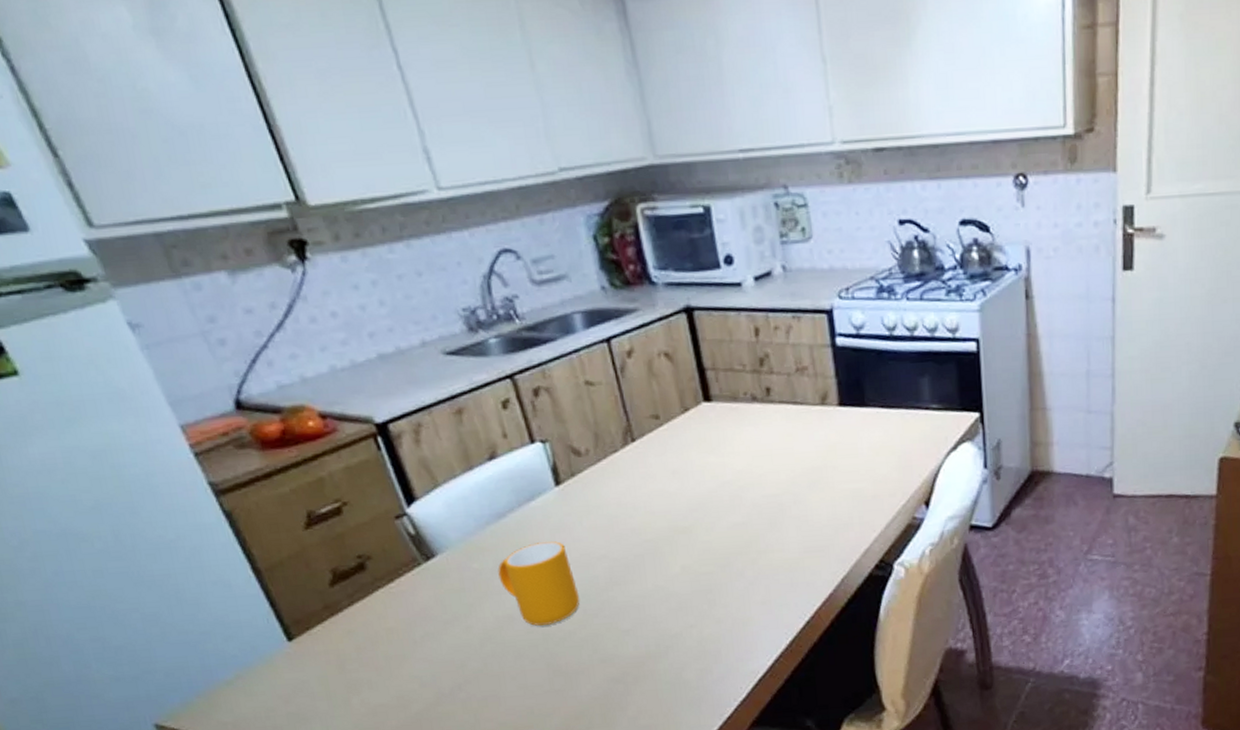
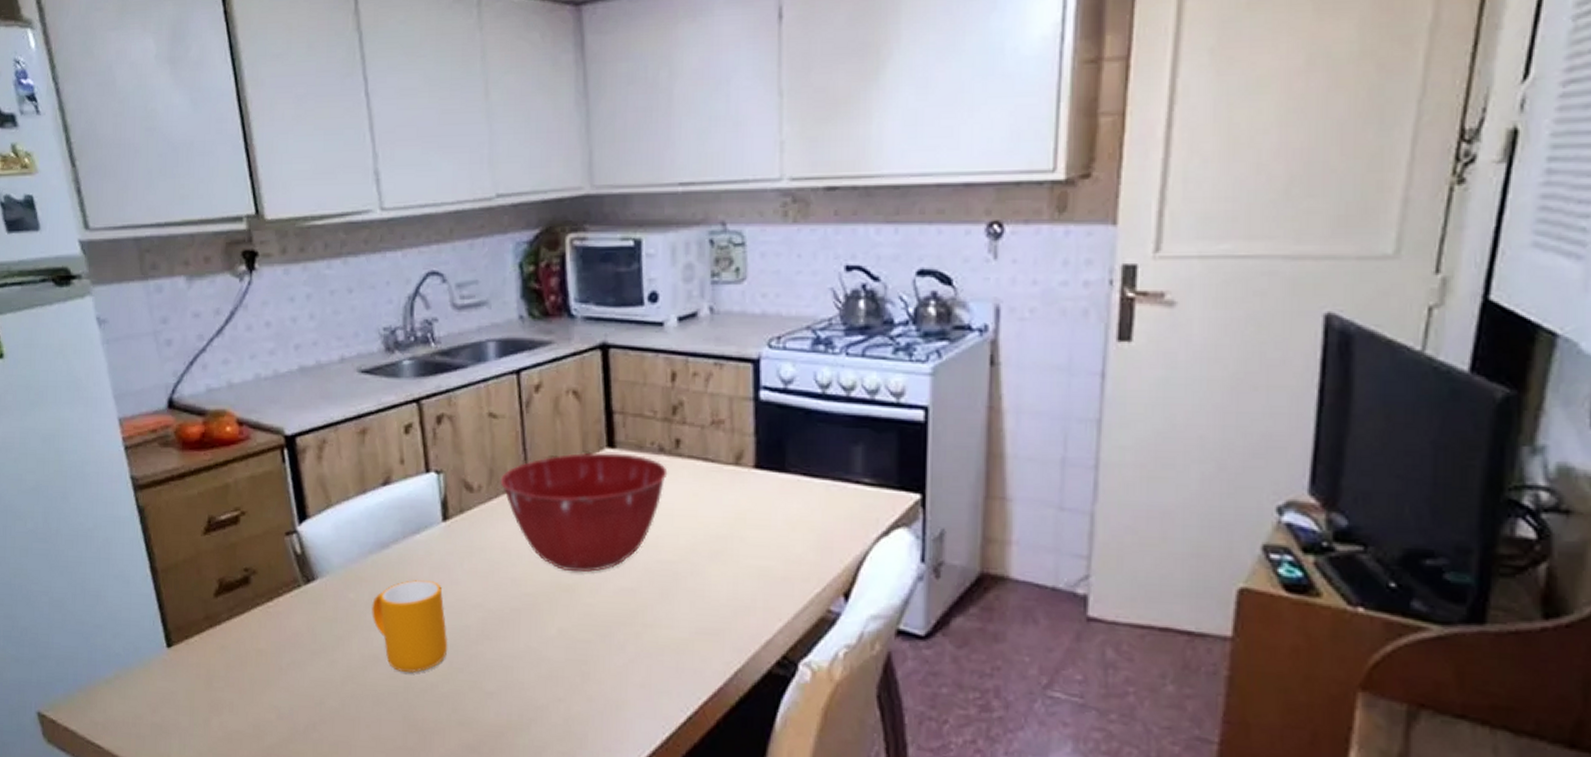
mixing bowl: none [606,405,763,515] -> present [500,452,668,572]

